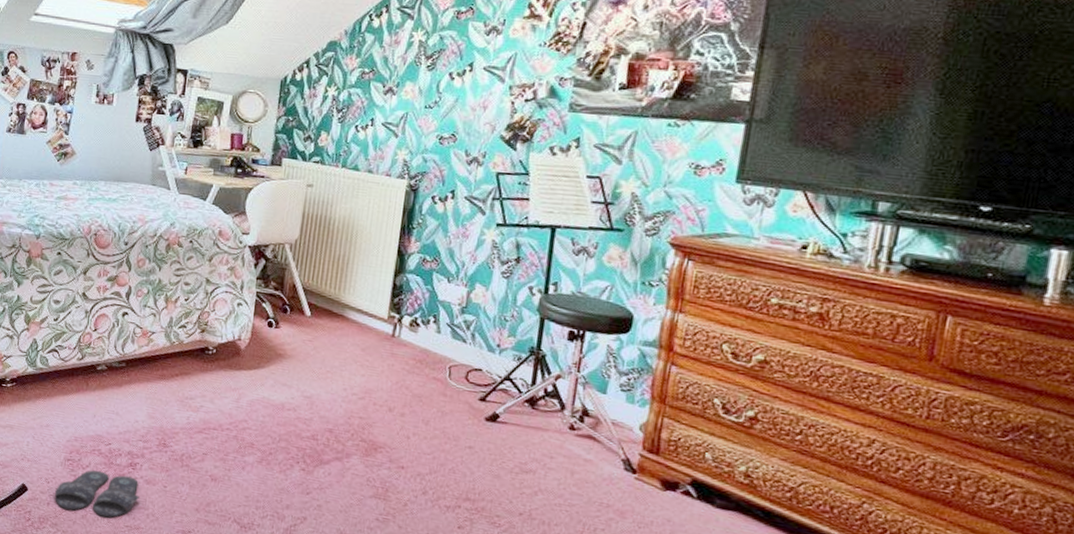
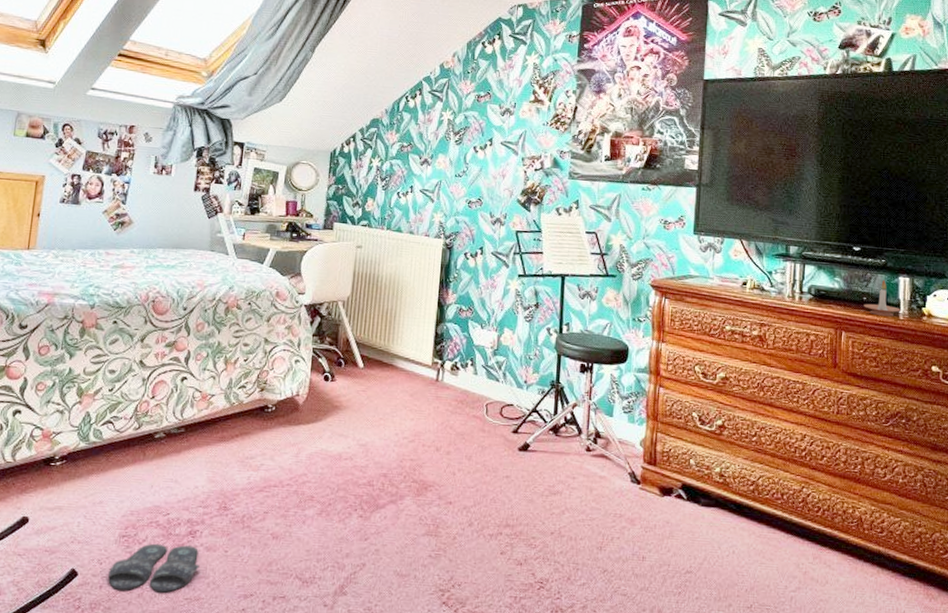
candle holder: none [987,251,1048,301] -> present [864,280,901,317]

